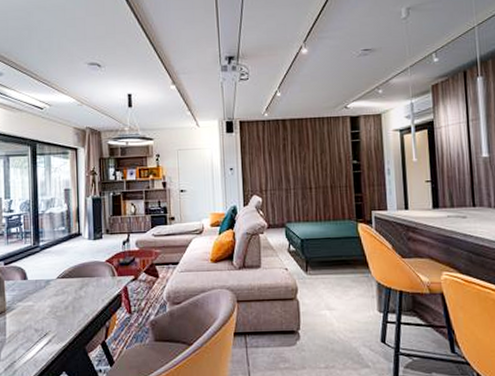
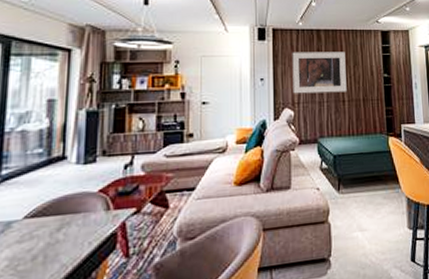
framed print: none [258,140,314,182] -> present [292,51,347,94]

